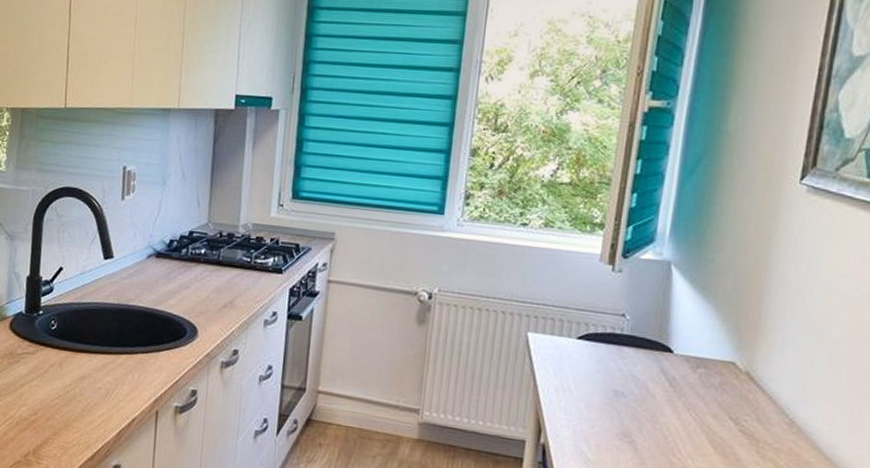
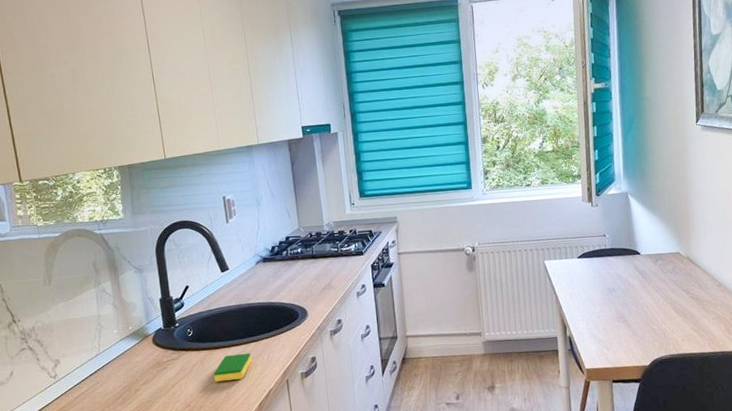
dish sponge: none [70,363,120,396] -> present [213,353,252,382]

